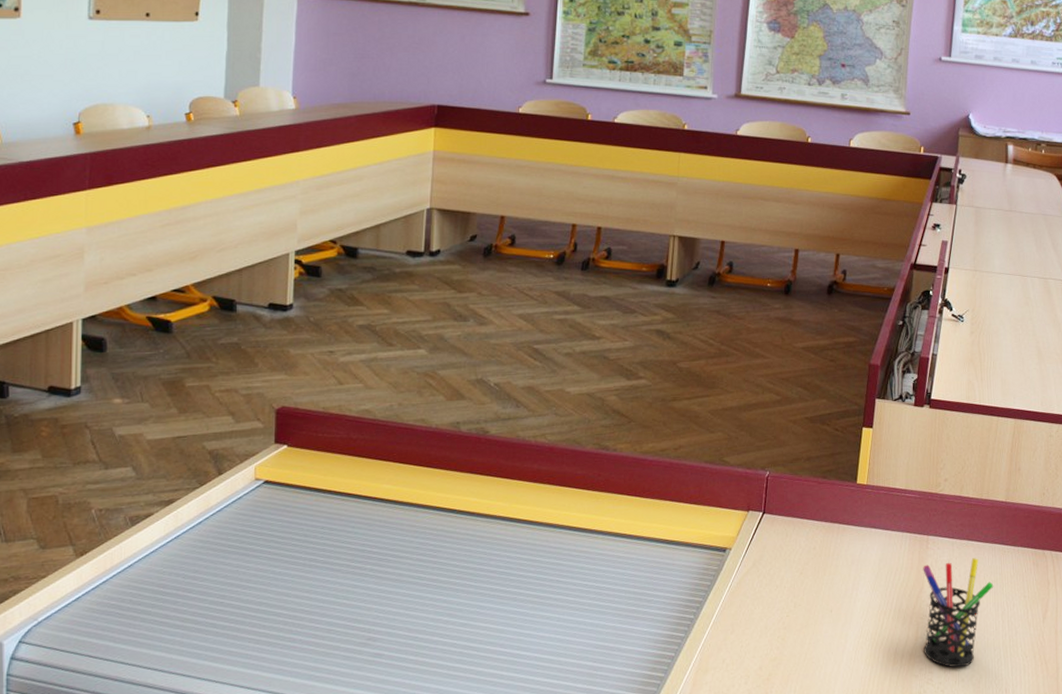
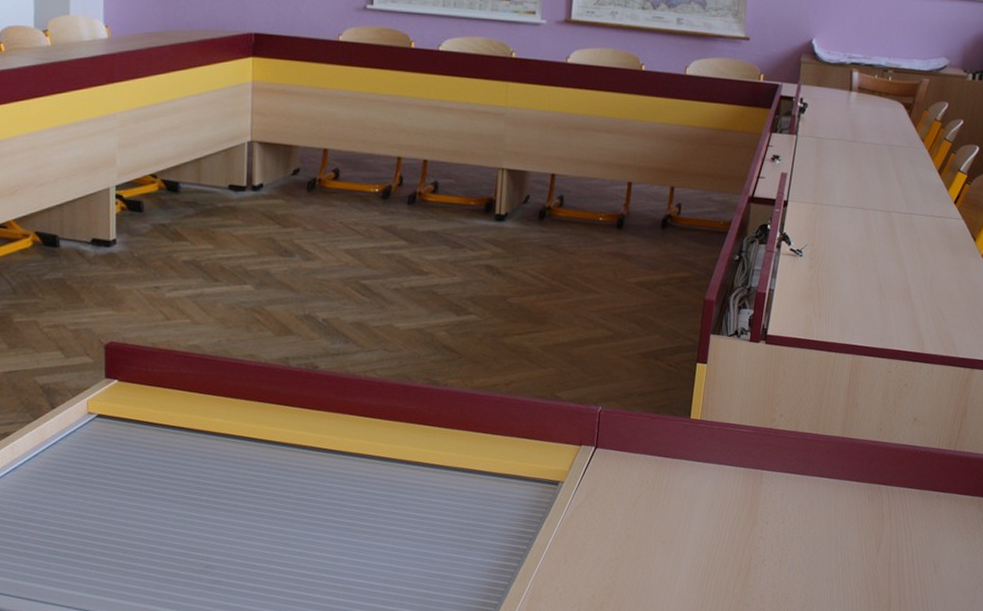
pen holder: present [923,558,994,668] -> none [756,492,828,598]

